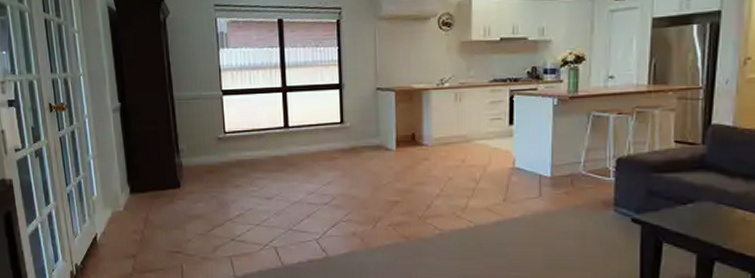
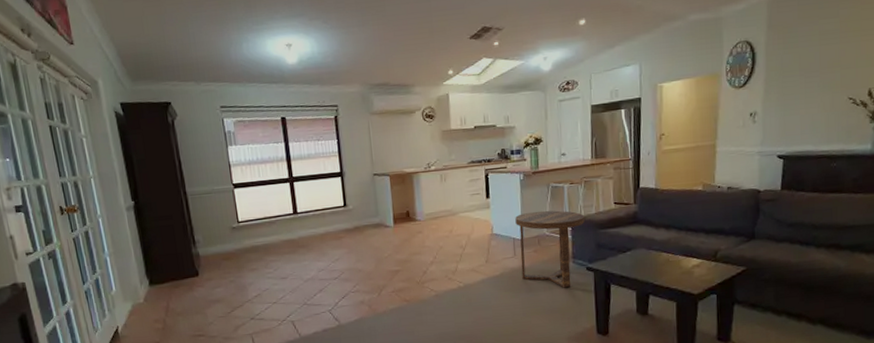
side table: none [544,144,633,241] -> present [515,210,585,288]

